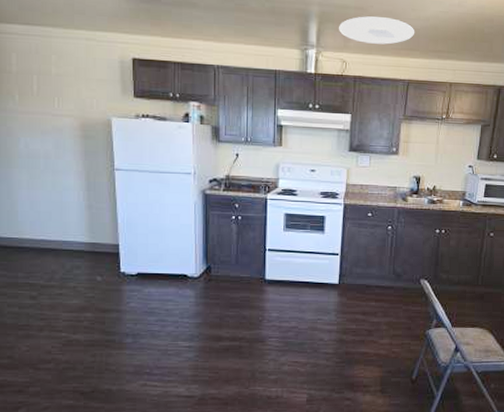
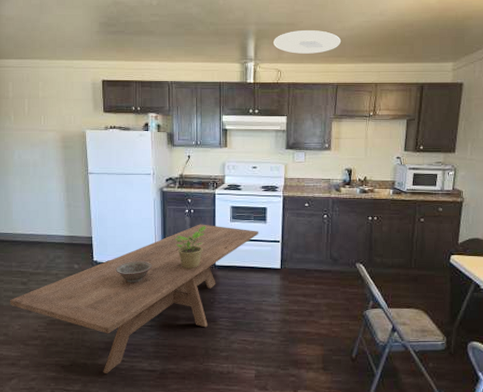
dining table: none [15,232,316,400] -> present [10,224,259,373]
decorative bowl: none [148,273,192,298] -> present [116,261,153,283]
potted plant: none [218,235,256,283] -> present [174,226,206,269]

